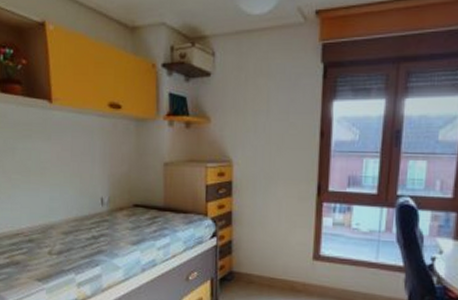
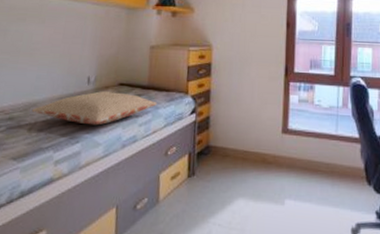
pillow: none [49,213,176,249] -> present [31,91,158,126]

